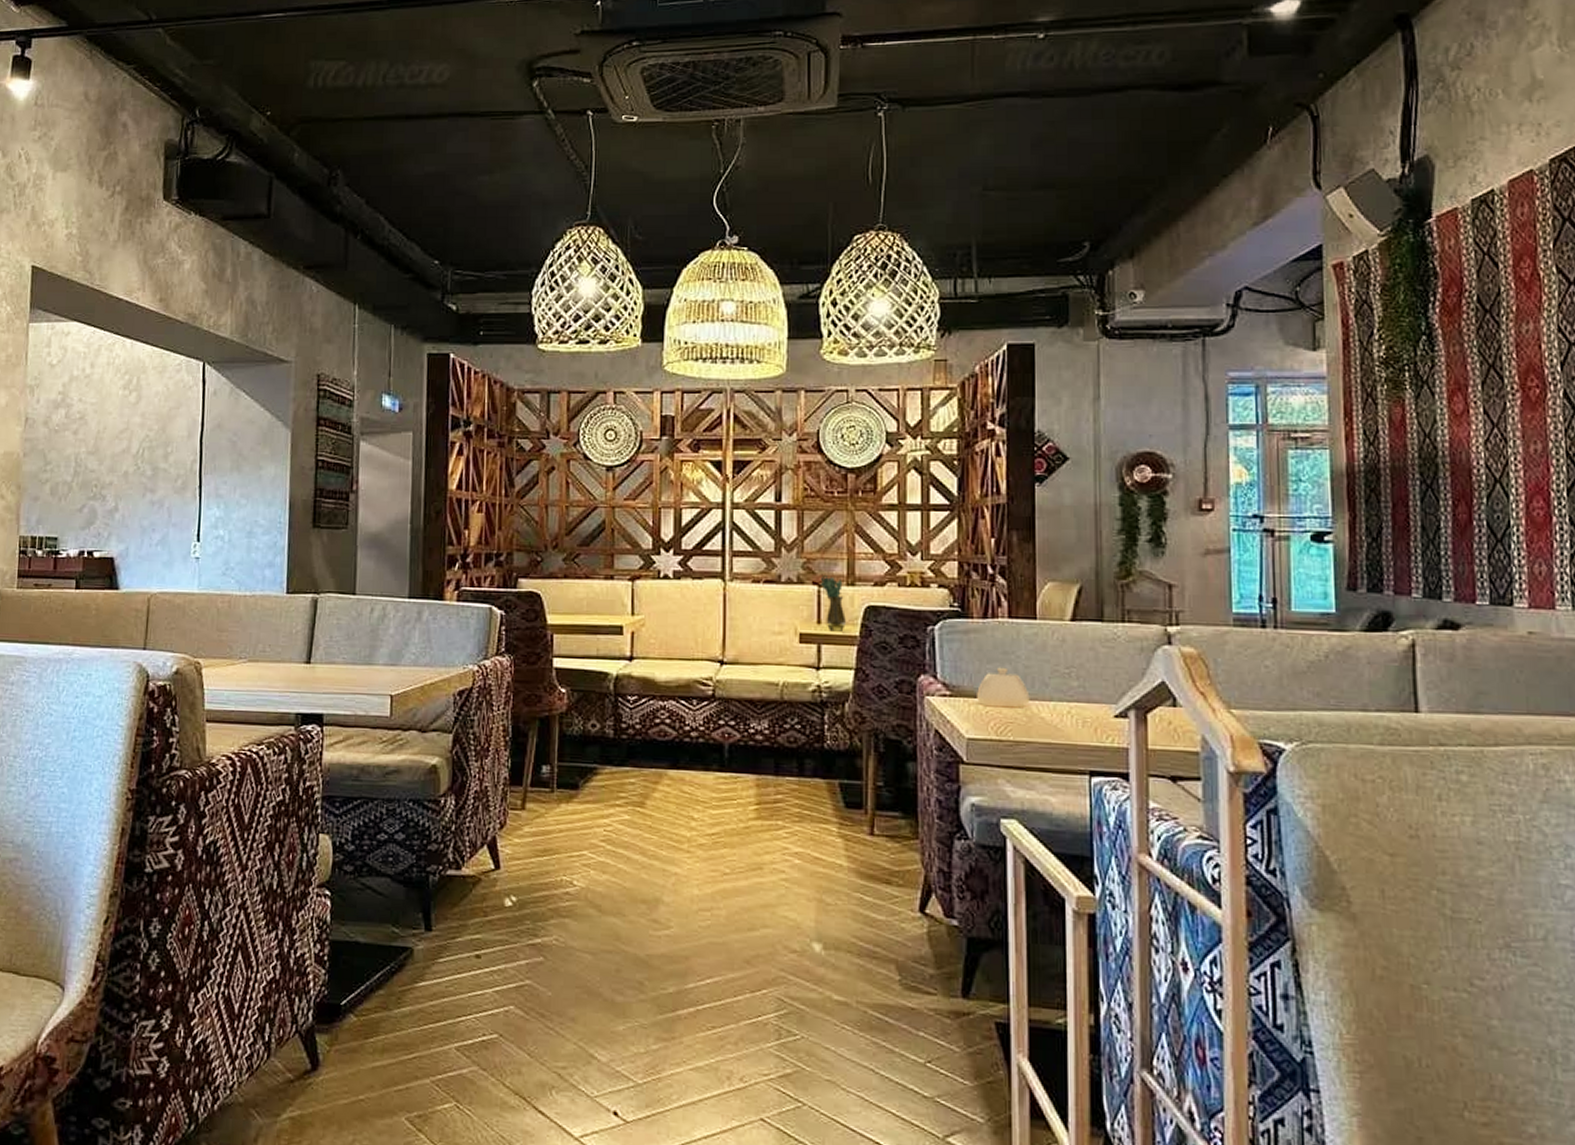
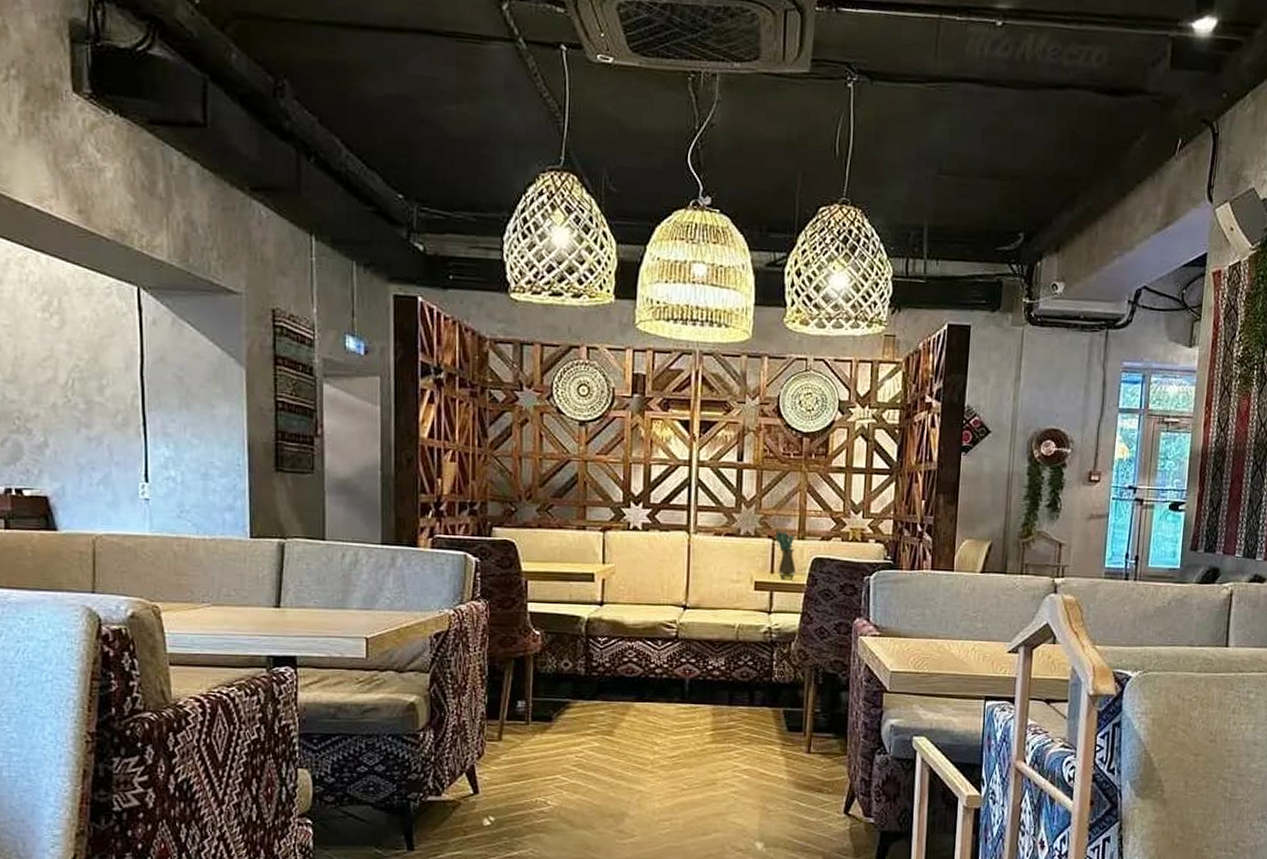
sugar bowl: present [977,667,1030,708] -> none [901,611,944,646]

